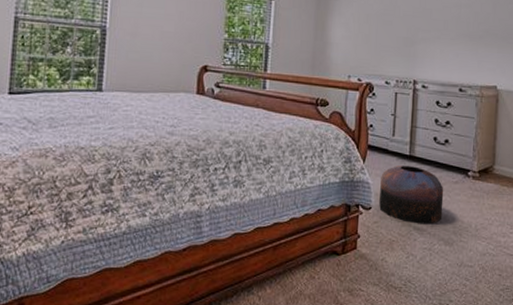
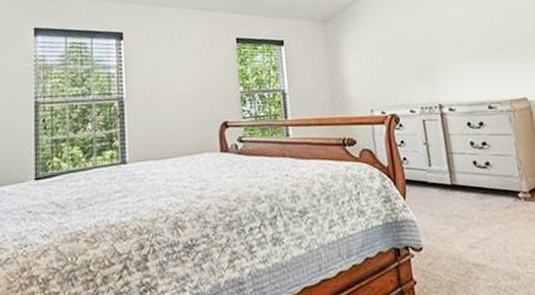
pouf: present [379,166,444,224] -> none [425,196,502,260]

